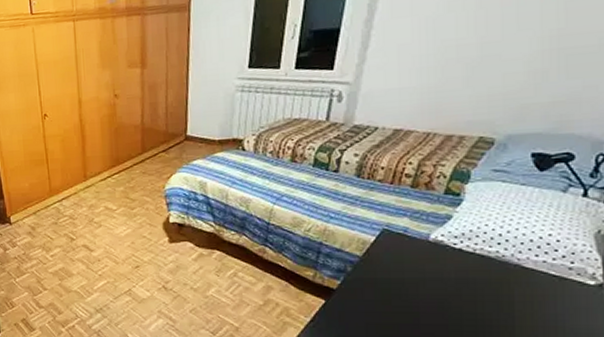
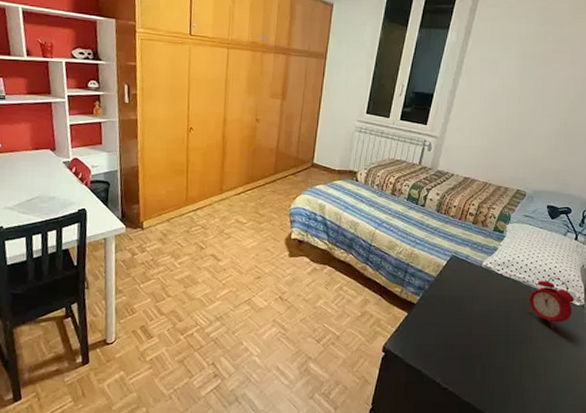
alarm clock: none [505,248,585,316] -> present [527,277,574,329]

